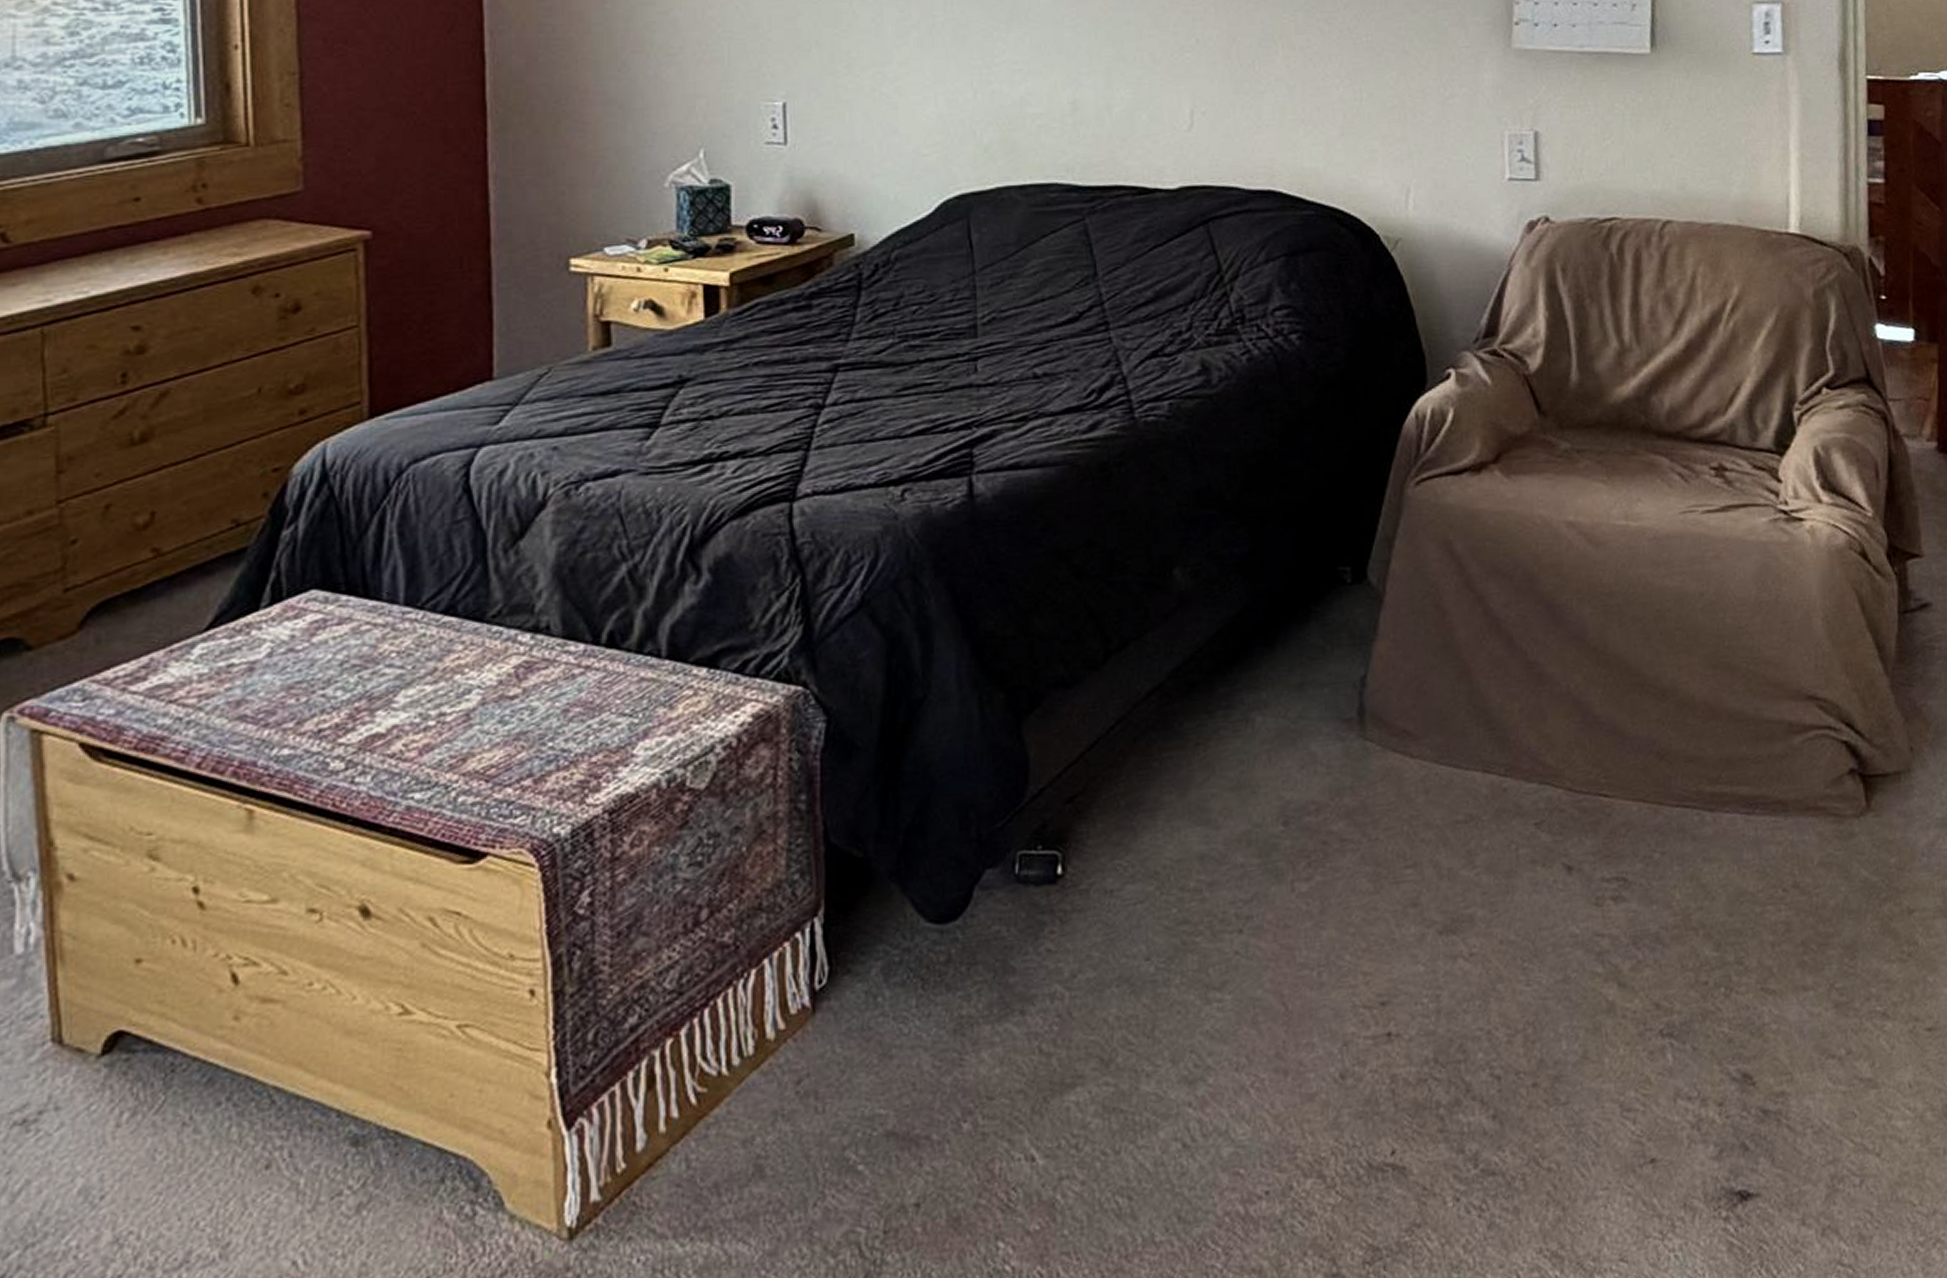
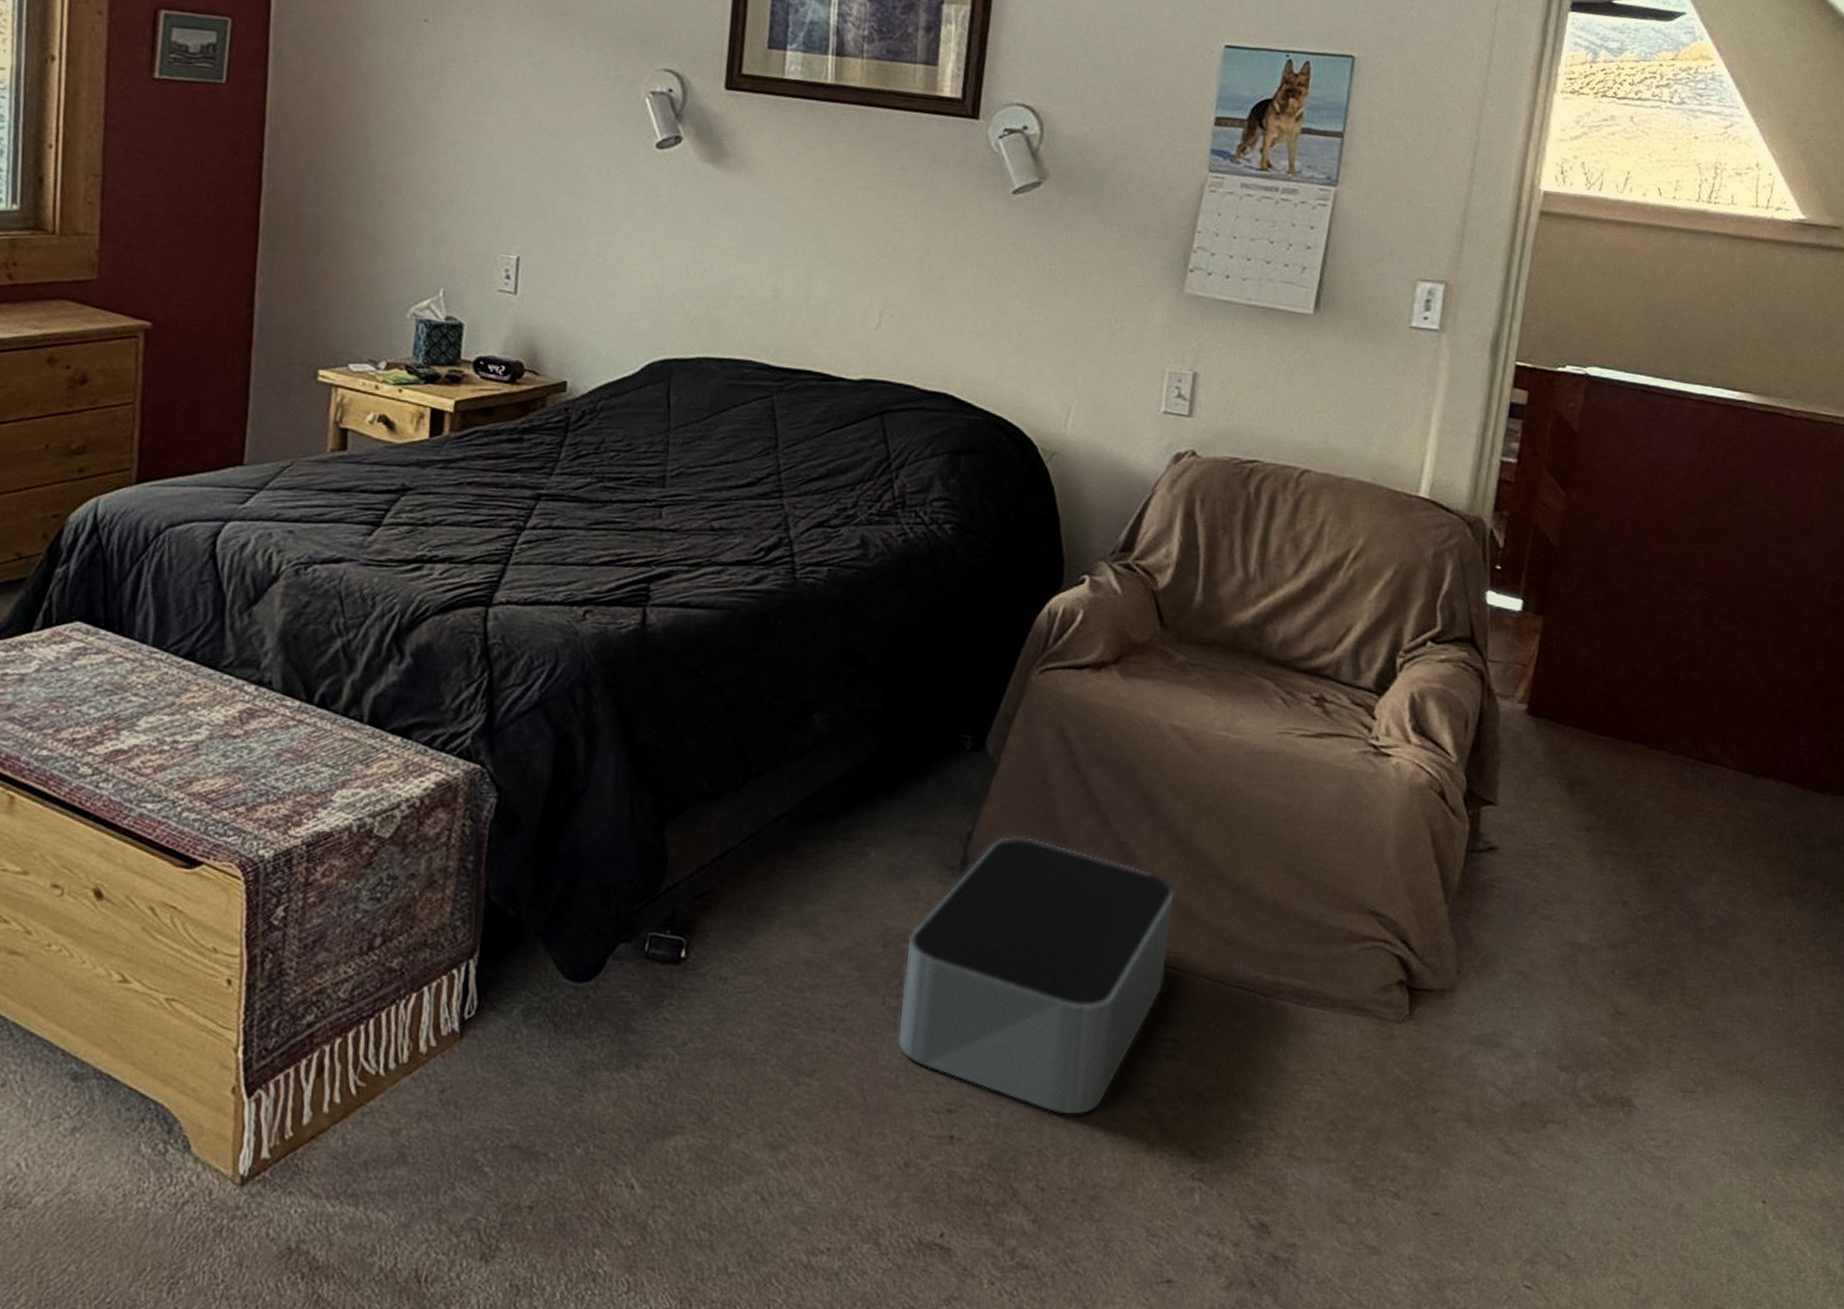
storage bin: none [1309,671,1599,987] -> present [896,835,1176,1116]

